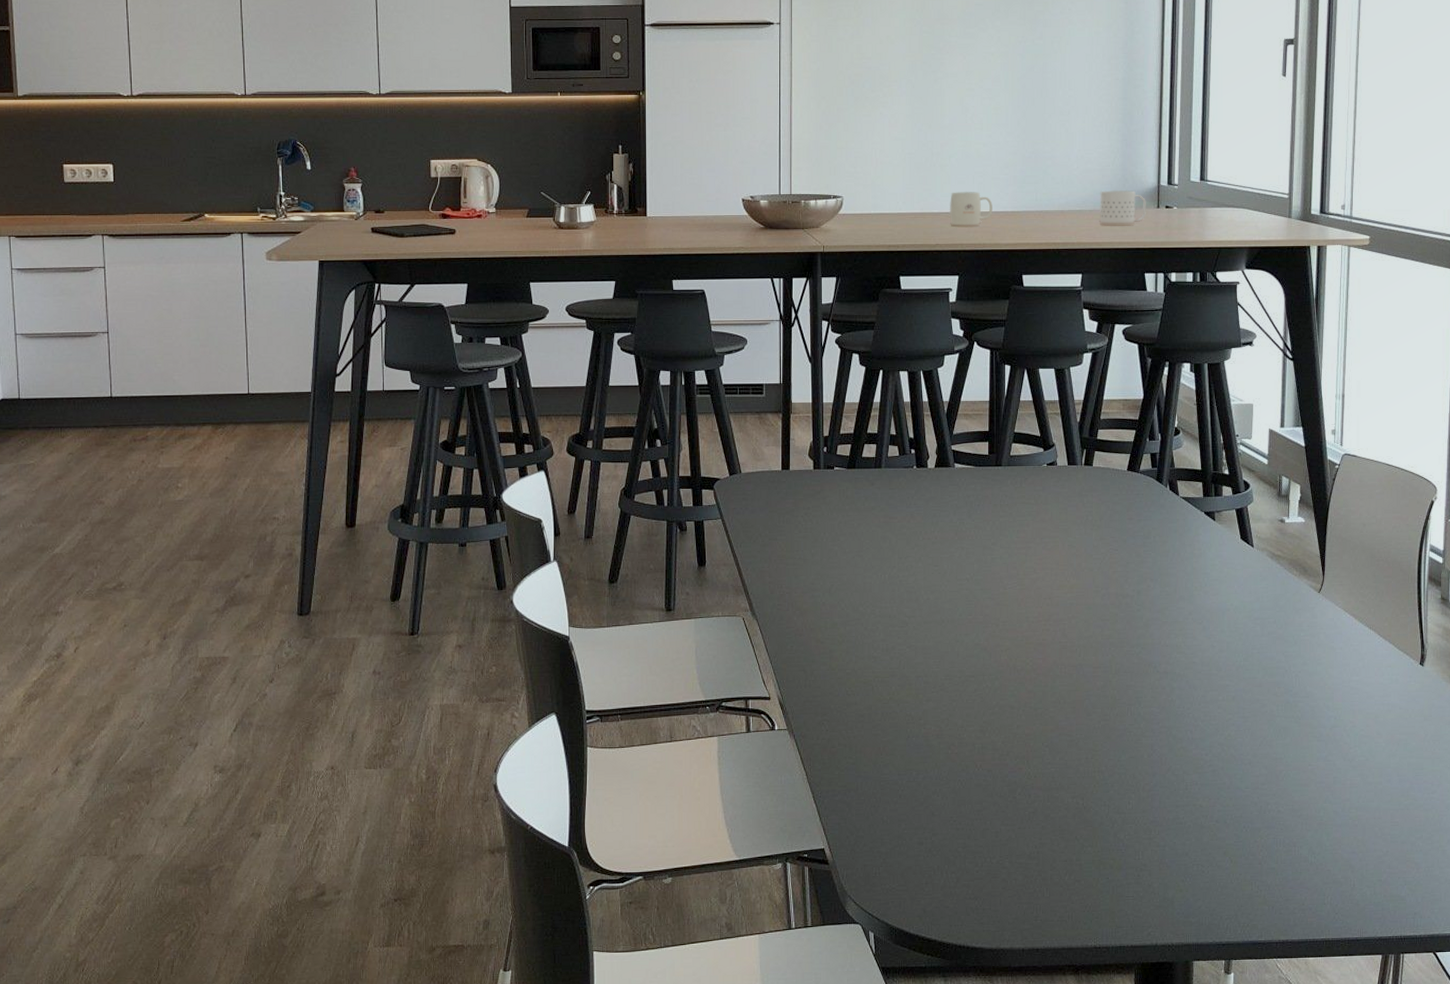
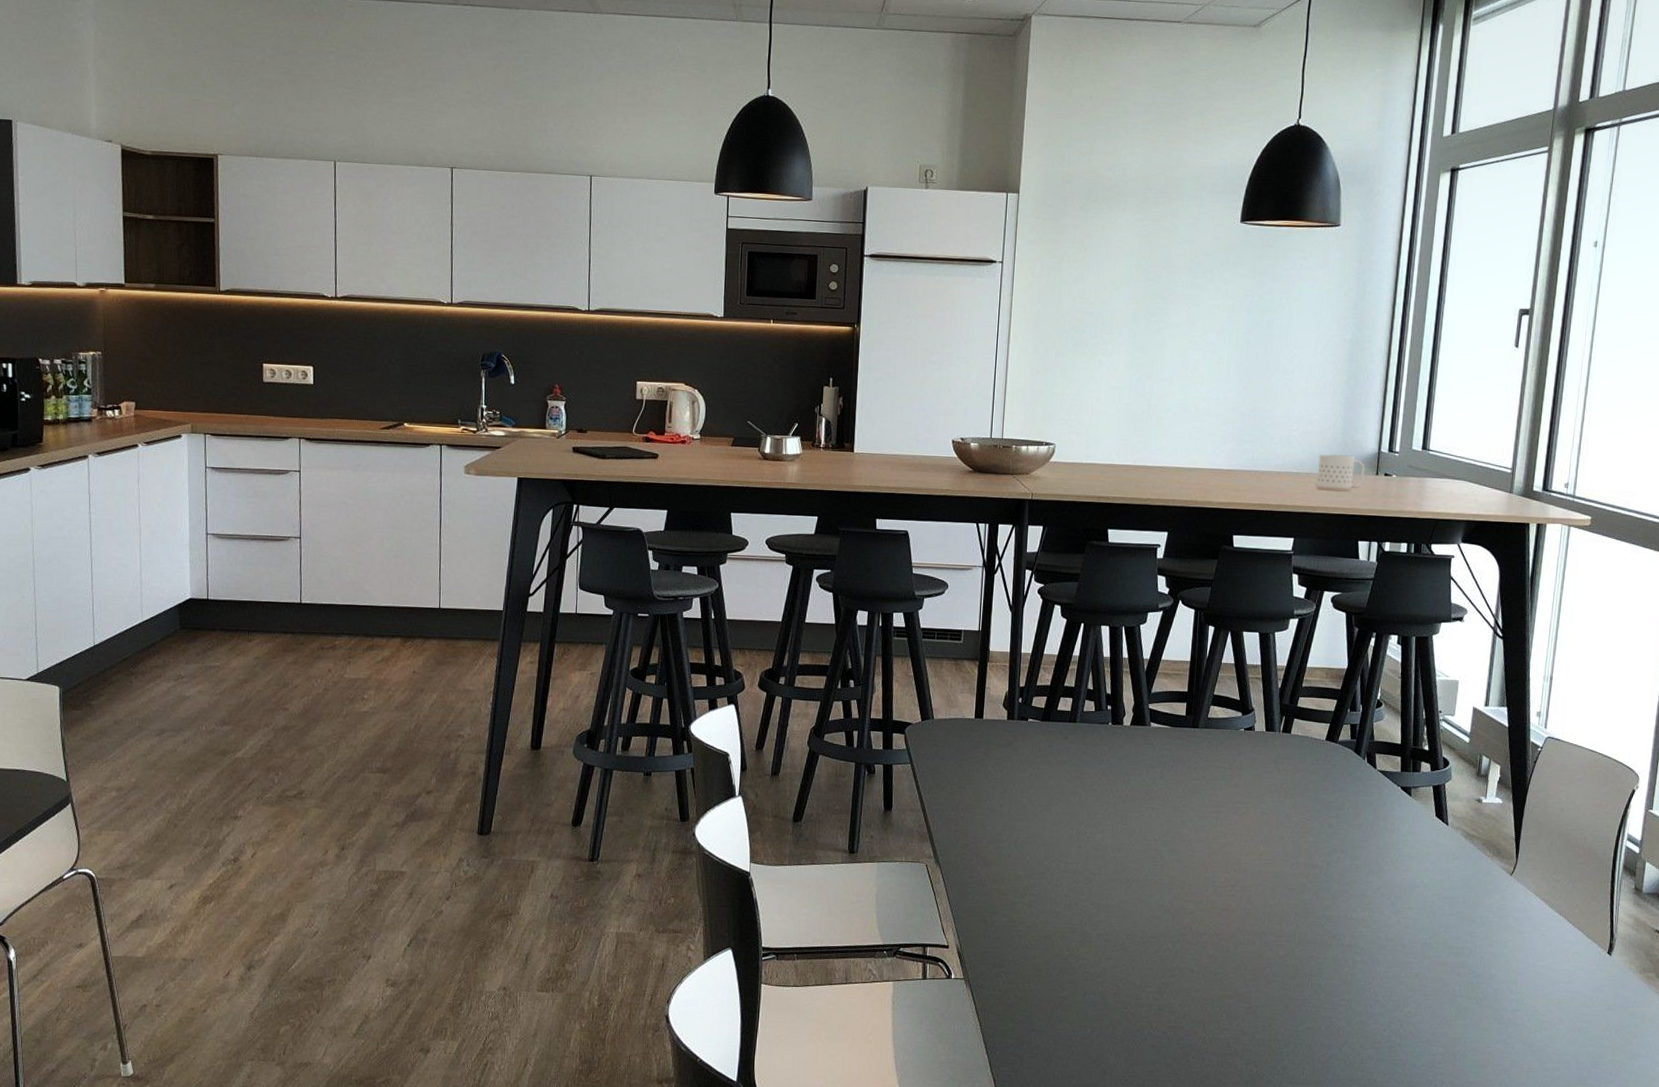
mug: present [950,192,993,228] -> none [1163,446,1208,484]

